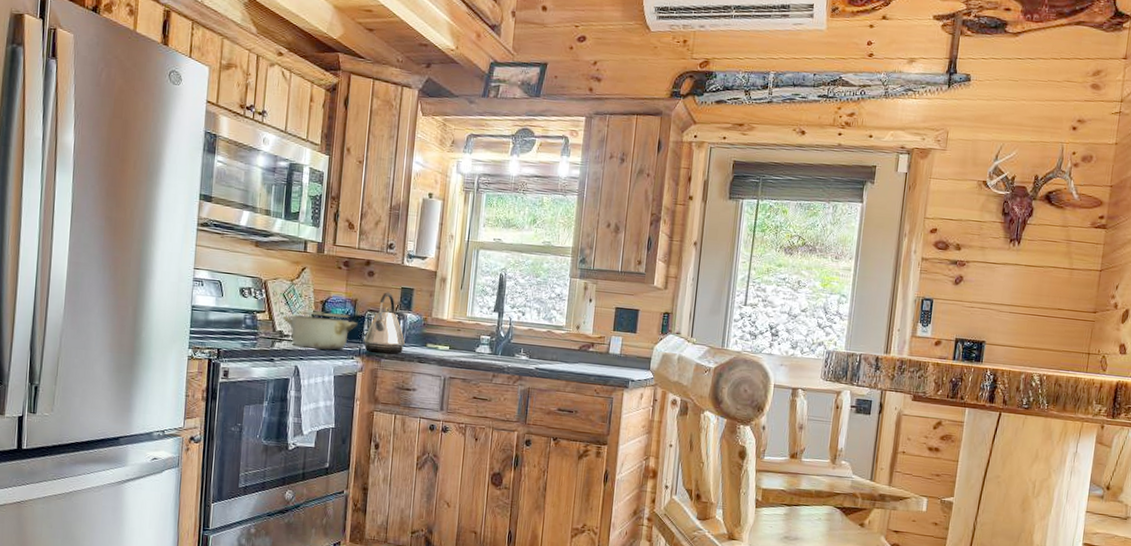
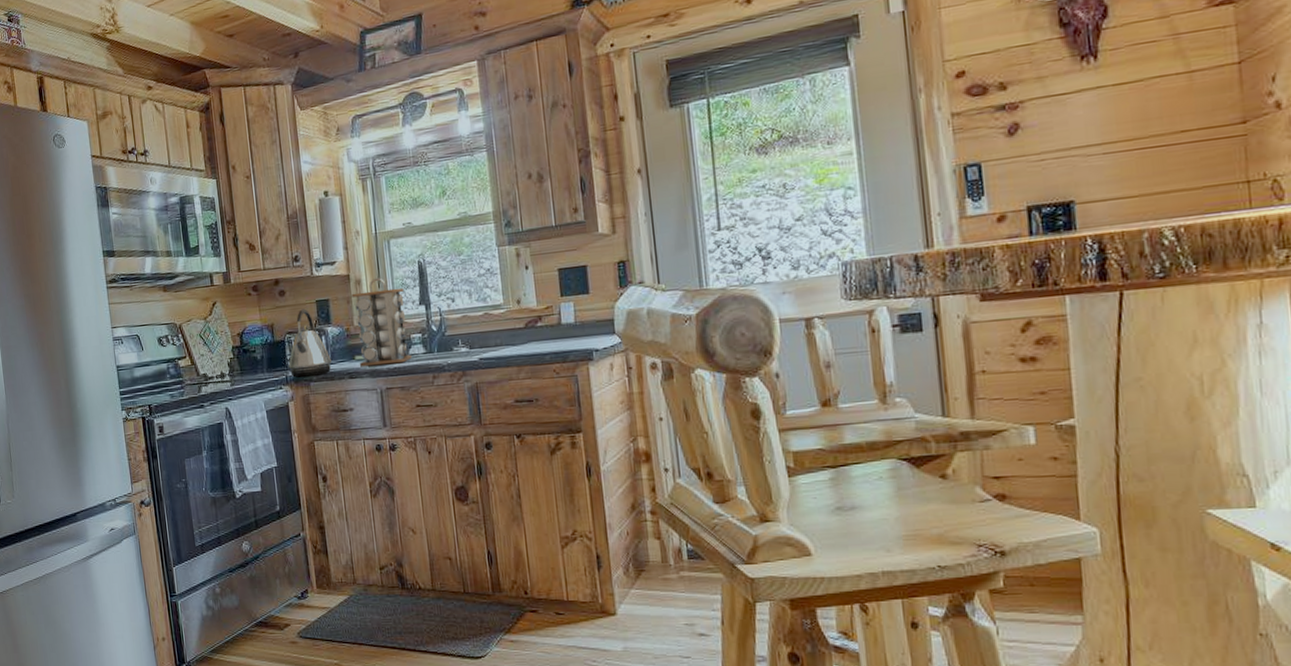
saucepan: present [282,310,358,351] -> none [203,342,279,388]
spice rack: none [430,280,483,359] -> present [351,278,412,368]

